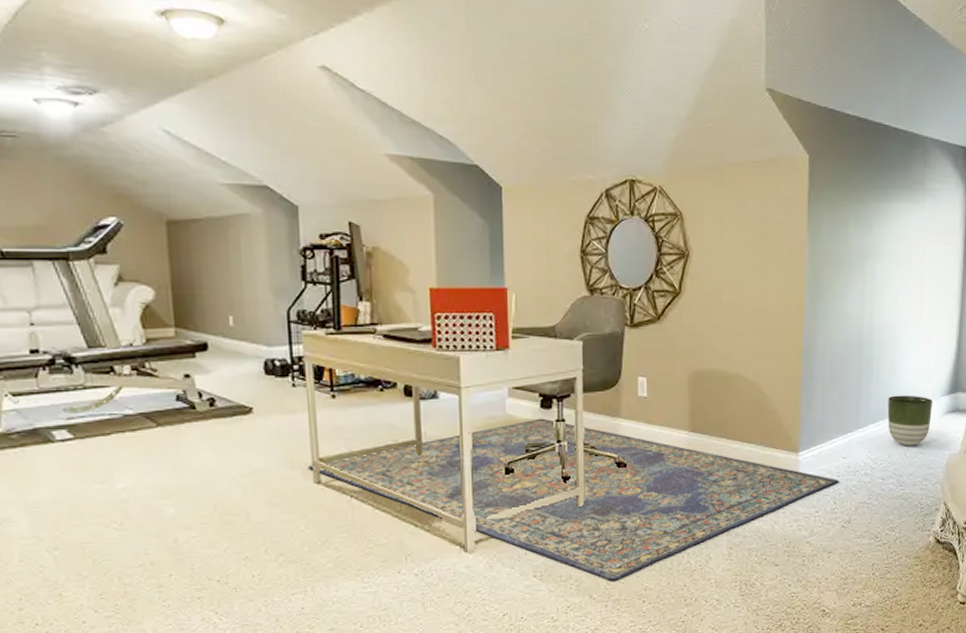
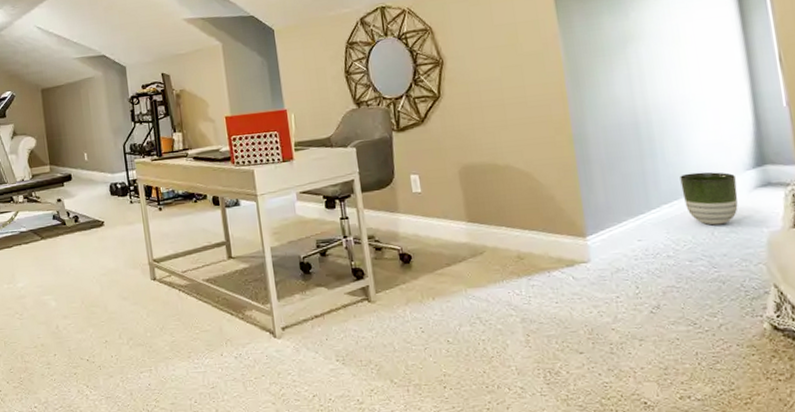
rug: present [308,418,839,582] -> none [145,217,638,367]

